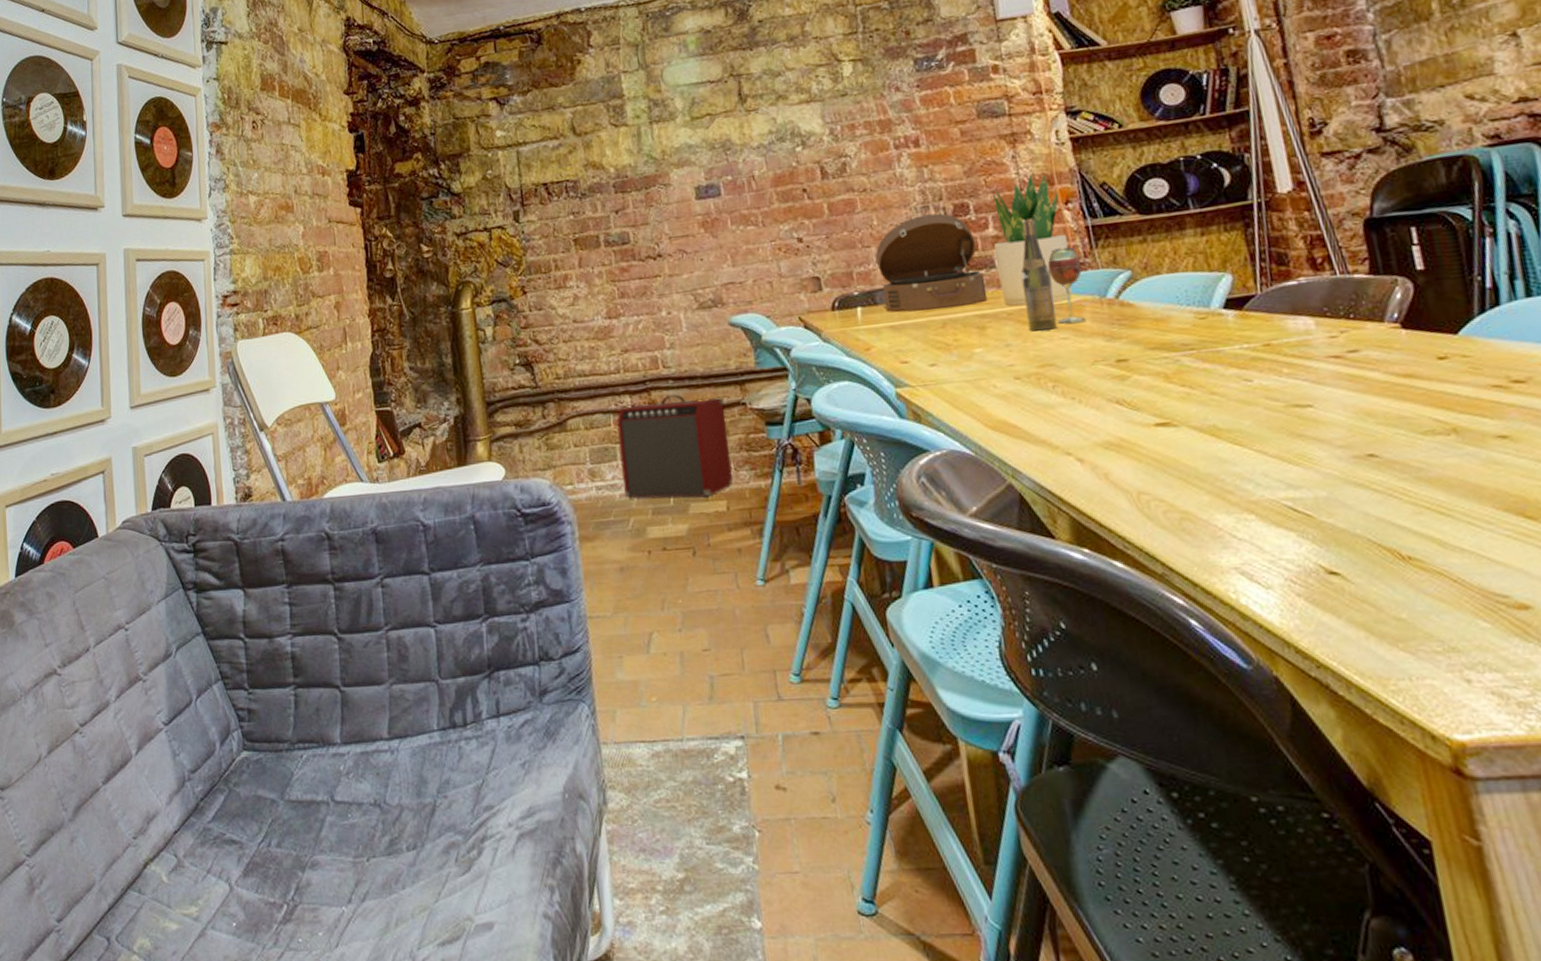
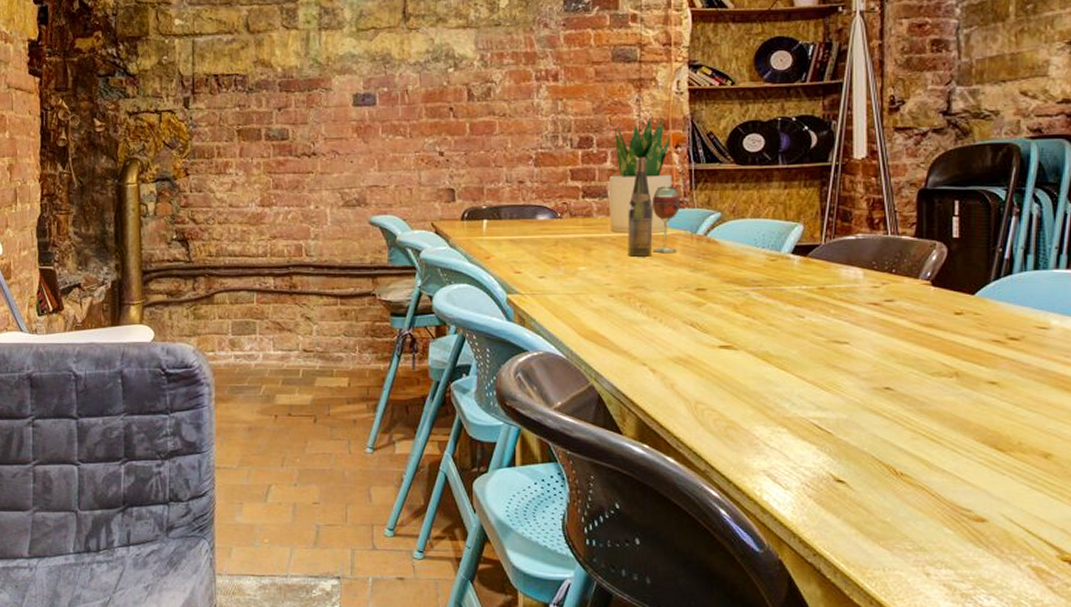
amplifier: present [617,394,733,499] -> none [259,280,356,373]
record player: present [875,213,988,313] -> none [505,143,597,230]

